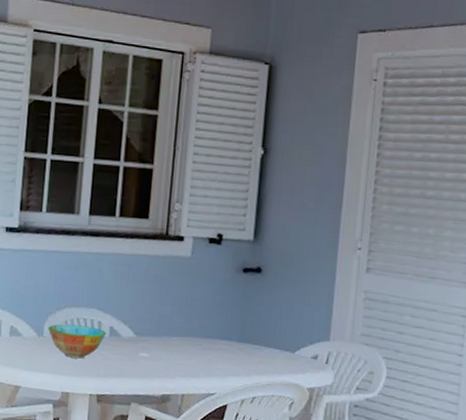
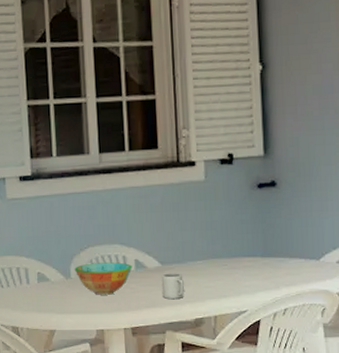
cup: none [132,344,157,372] -> present [161,273,185,300]

